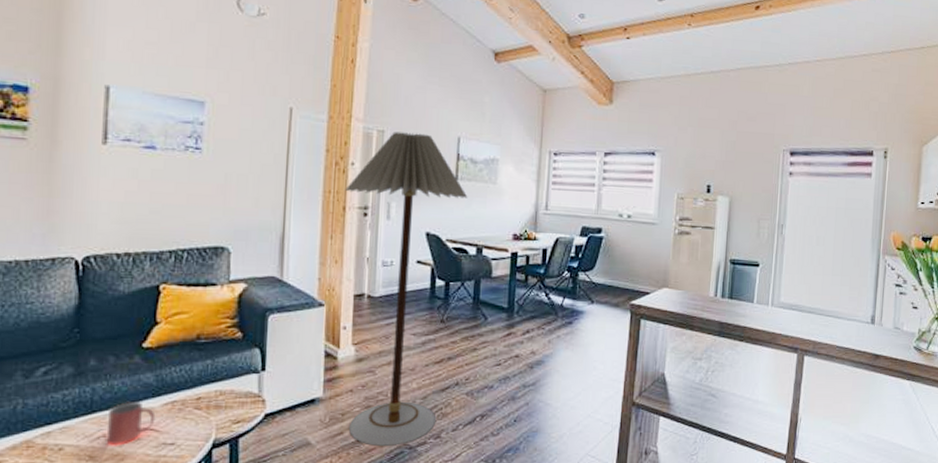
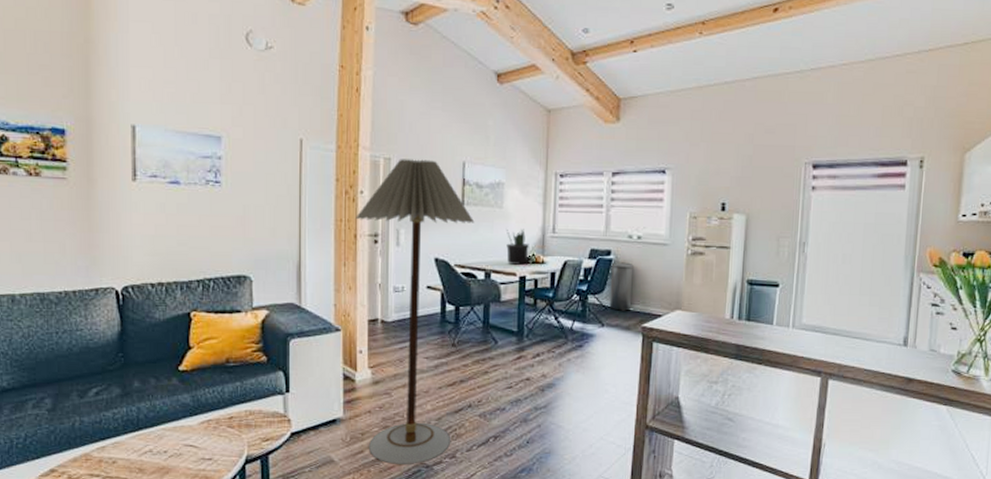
mug: present [107,402,156,446] -> none [152,420,194,460]
planter: none [499,205,522,241] -> present [506,229,529,265]
pedal bin: none [599,241,623,288] -> present [609,263,634,311]

